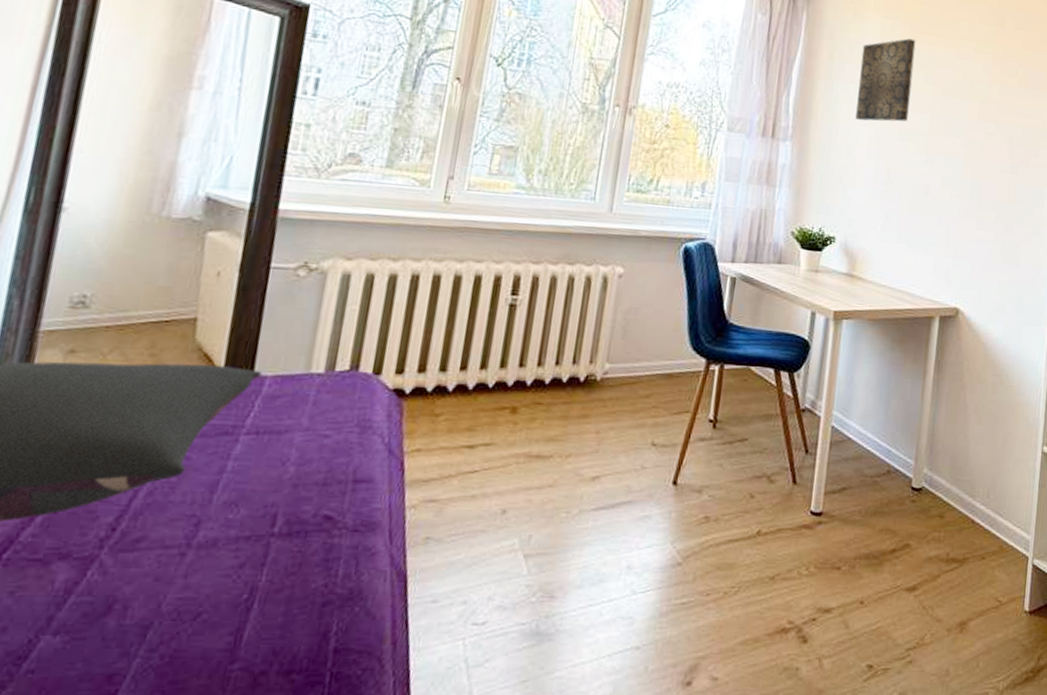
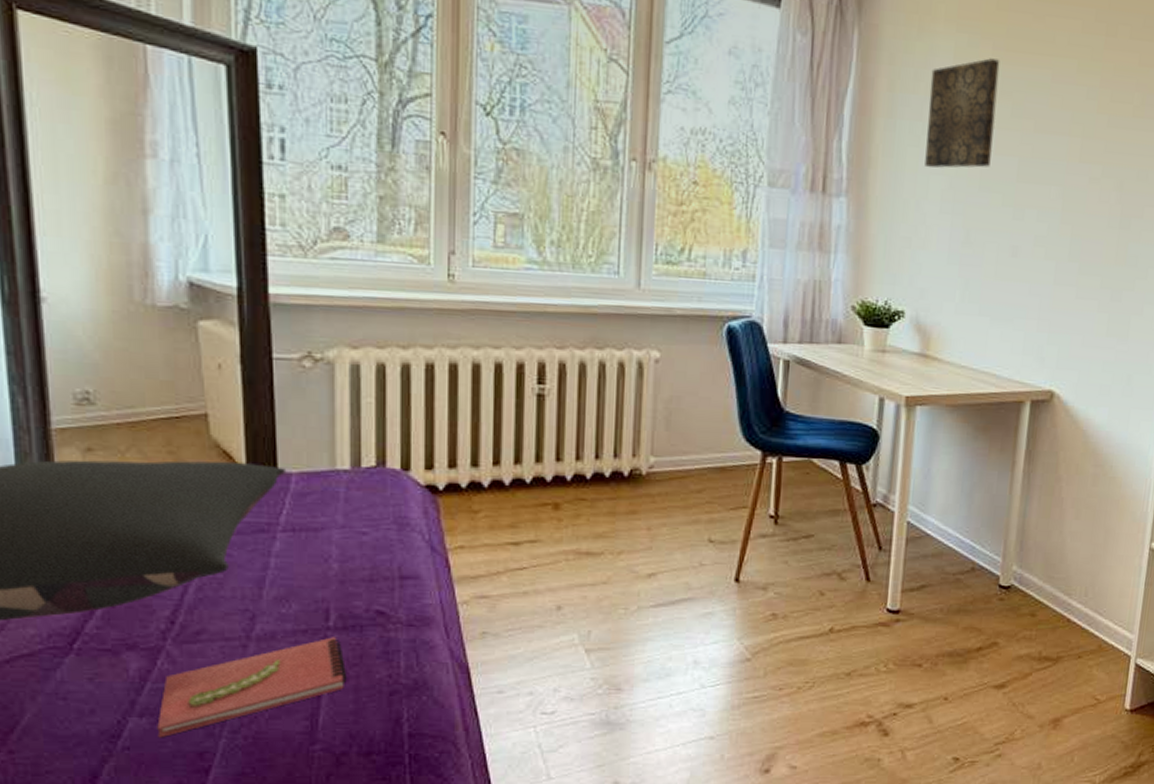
notebook: none [68,544,283,659] -> present [157,637,348,738]

